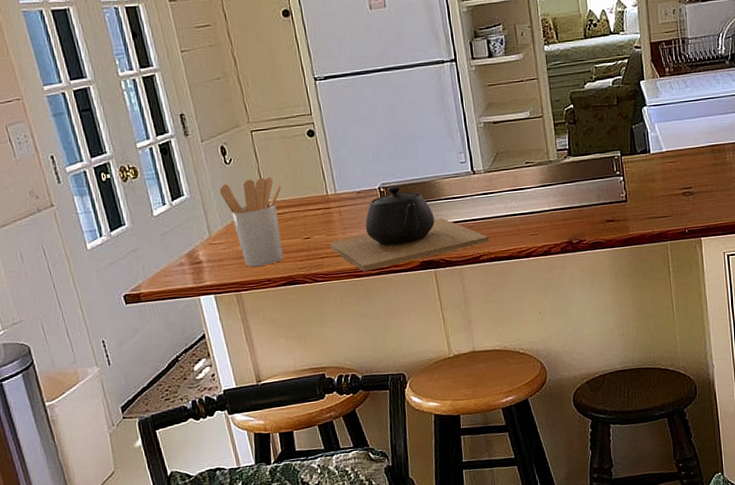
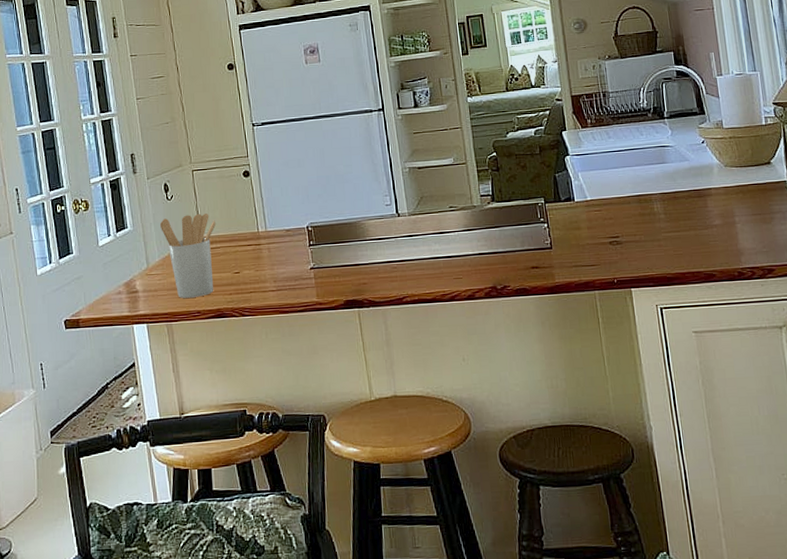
teapot: present [329,185,490,272] -> none [257,225,413,308]

